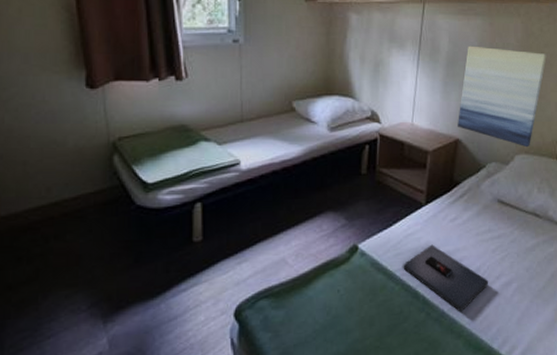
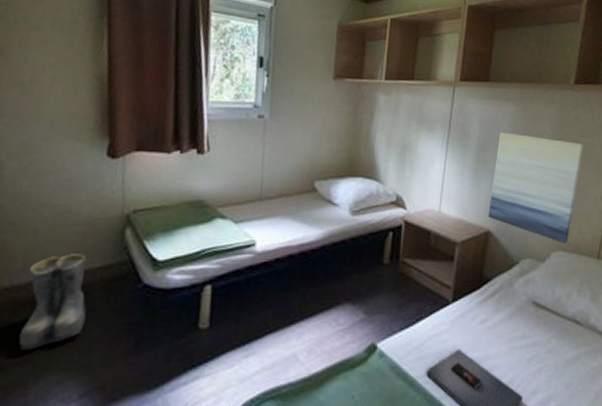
boots: none [23,181,85,271] -> present [19,254,87,350]

